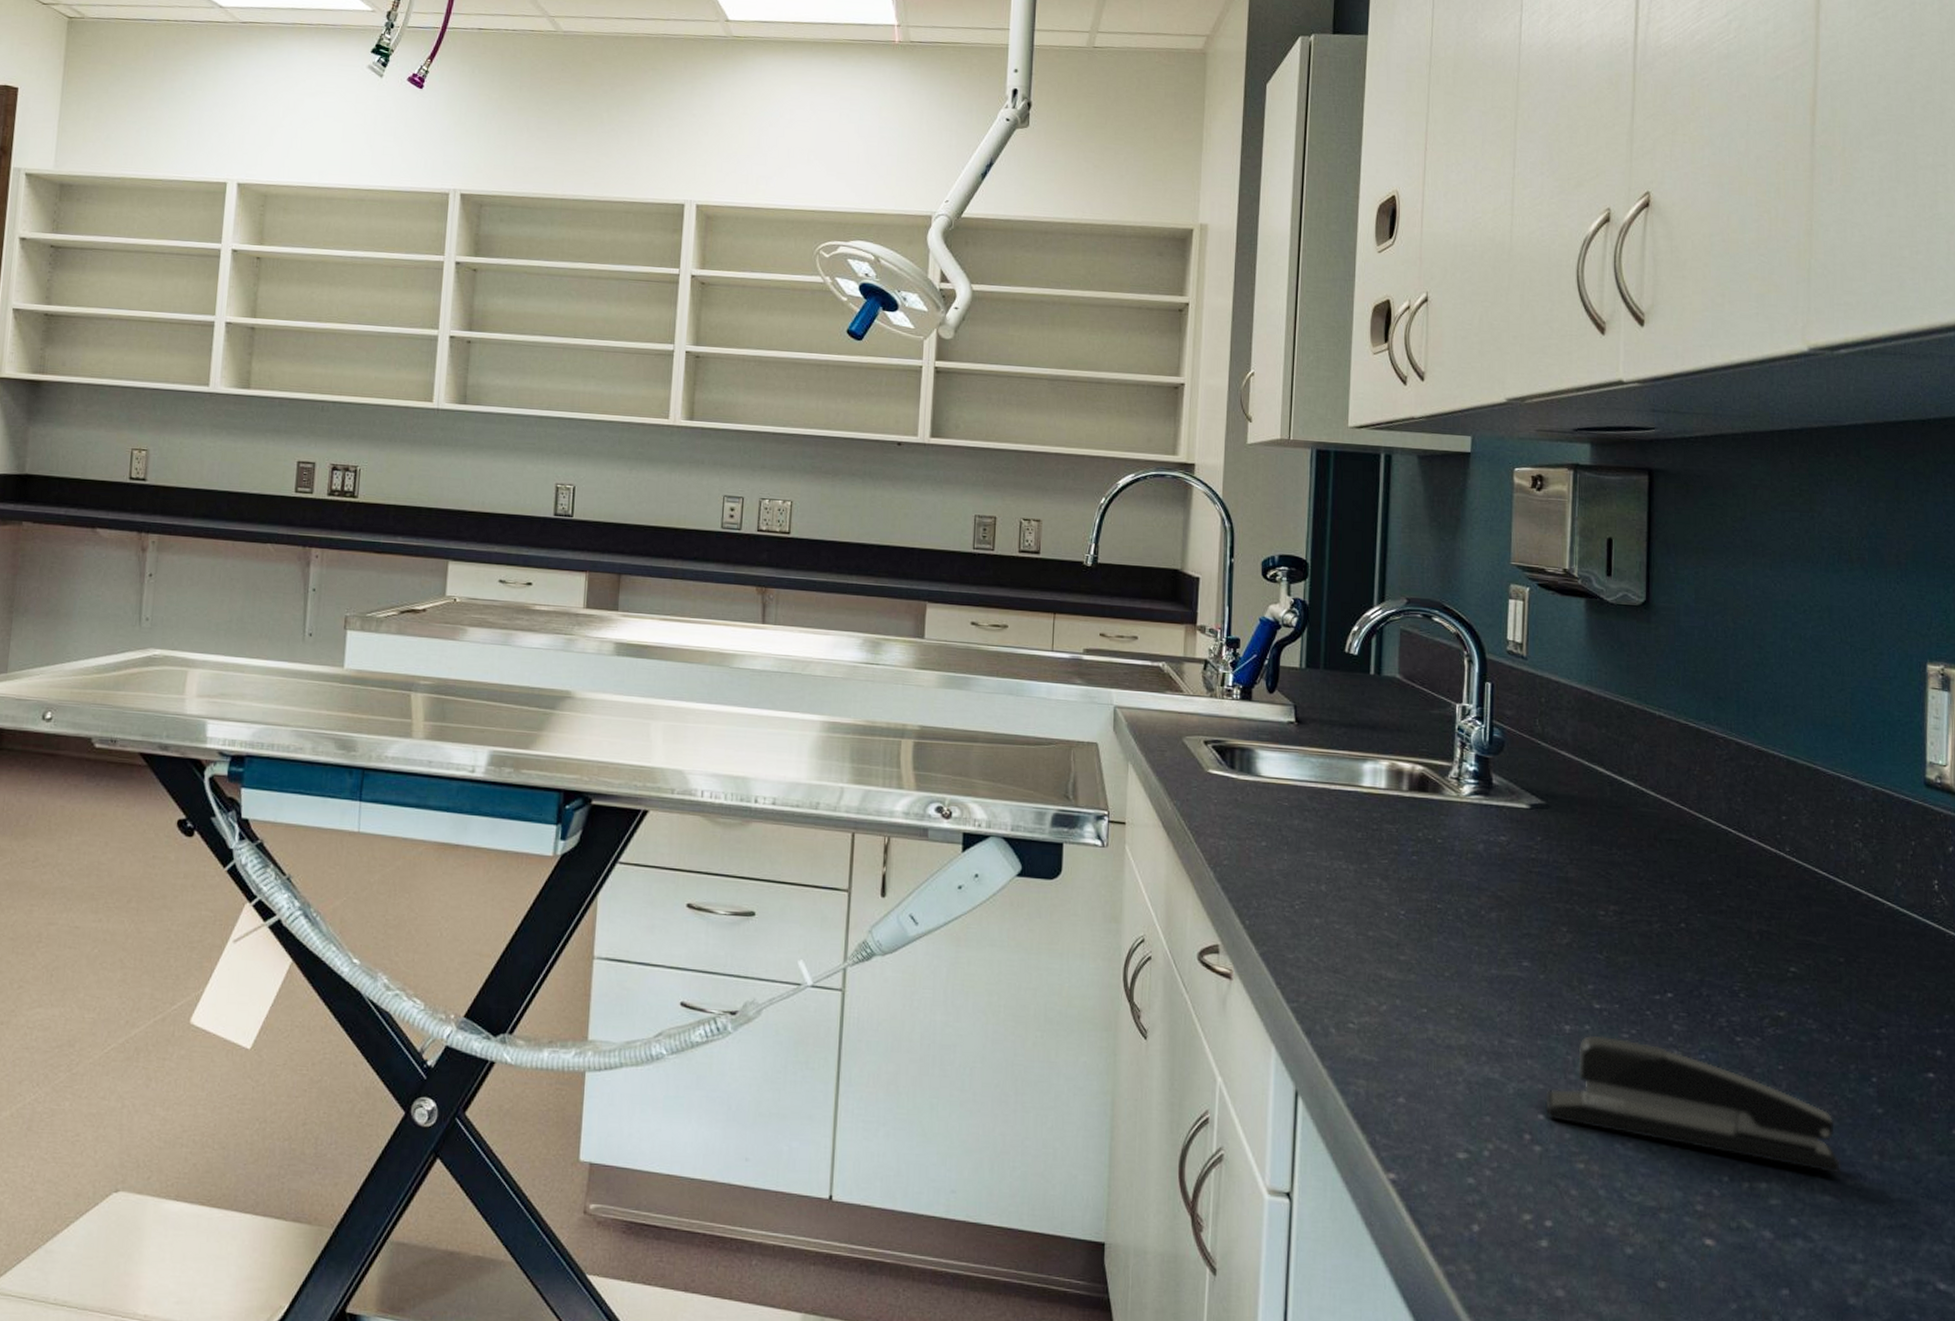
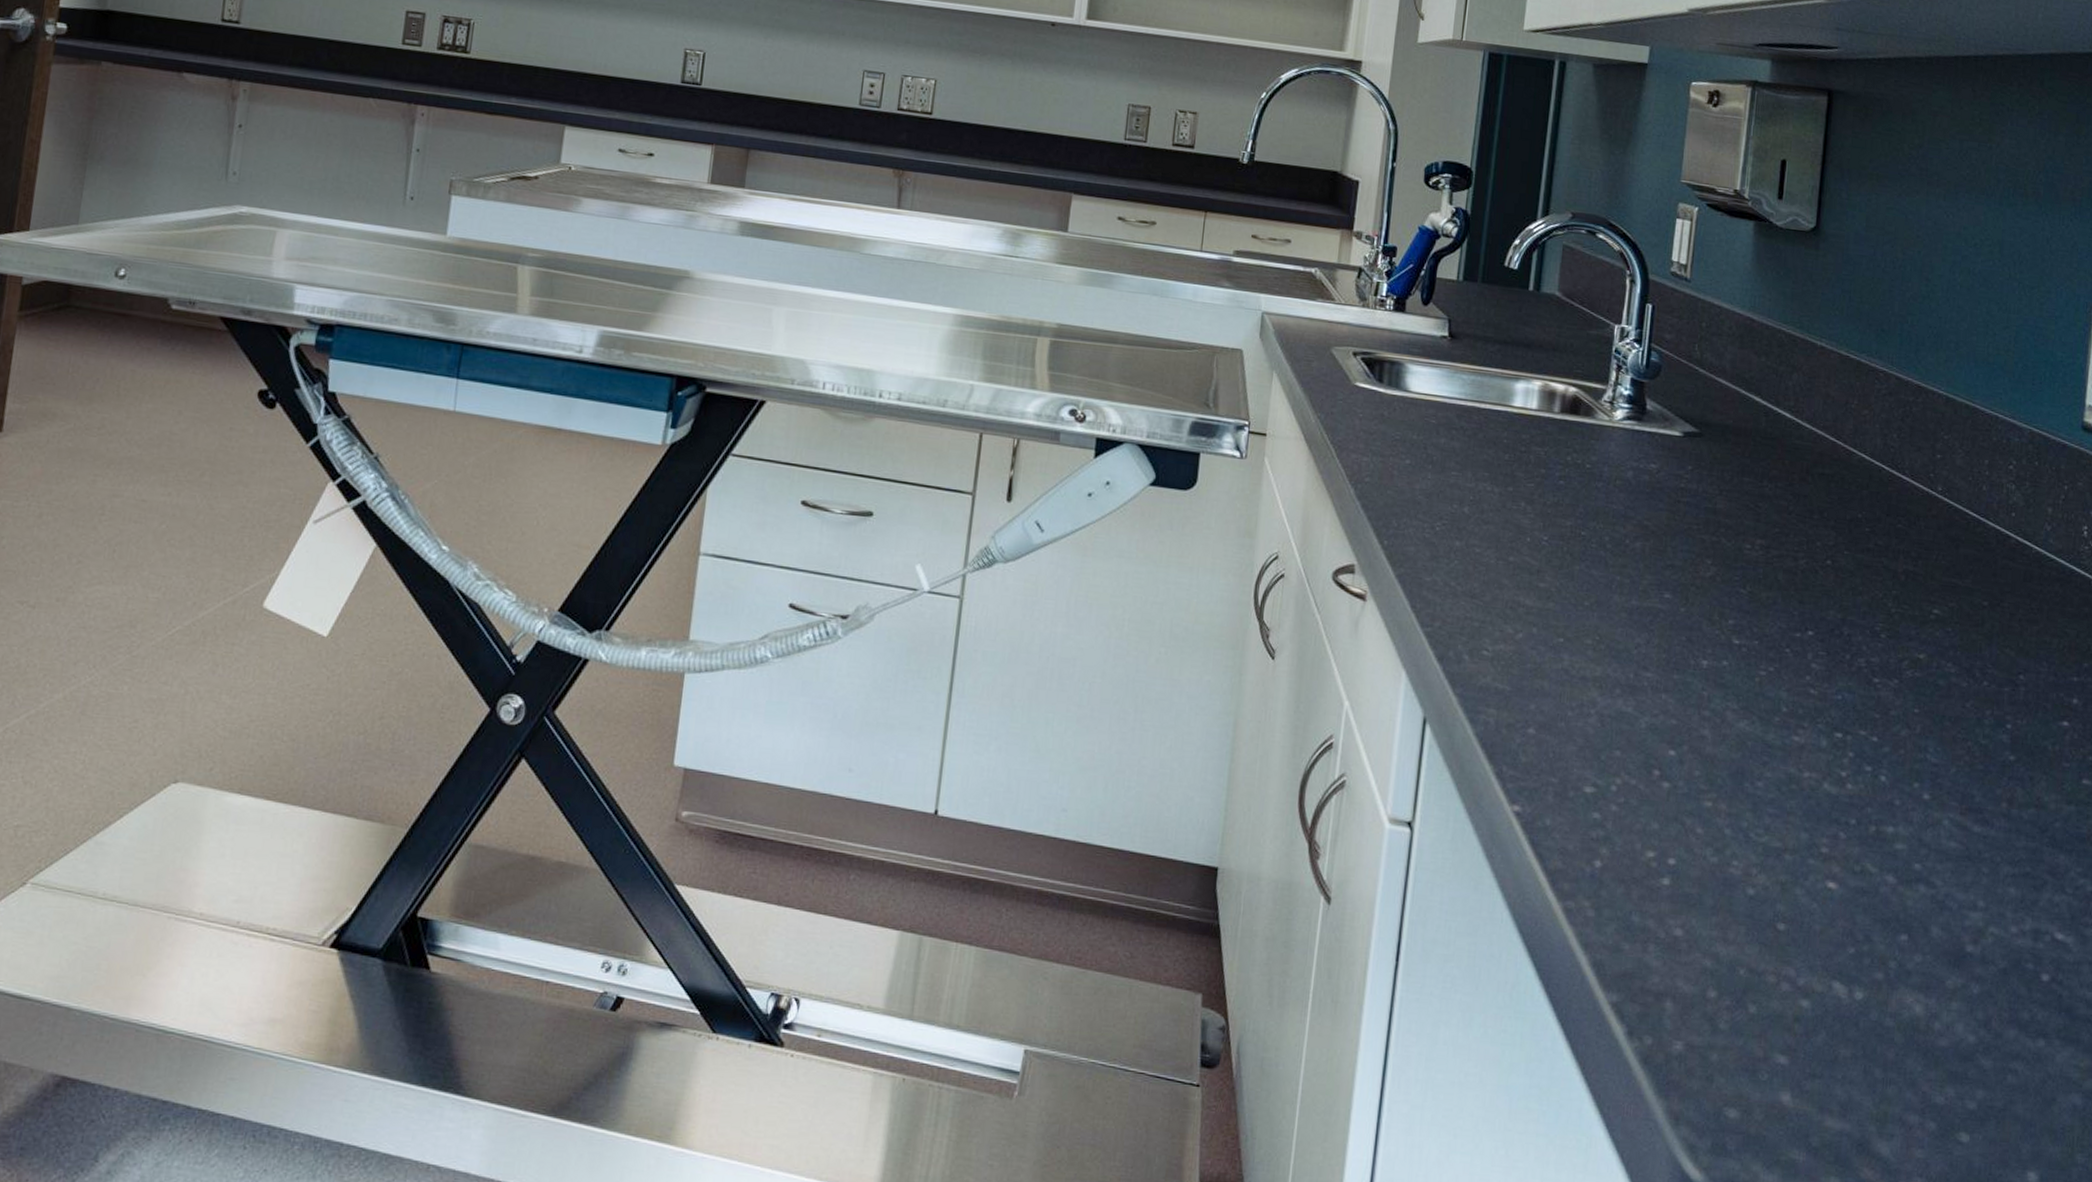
stapler: present [1545,1035,1840,1174] -> none [1676,671,1968,820]

